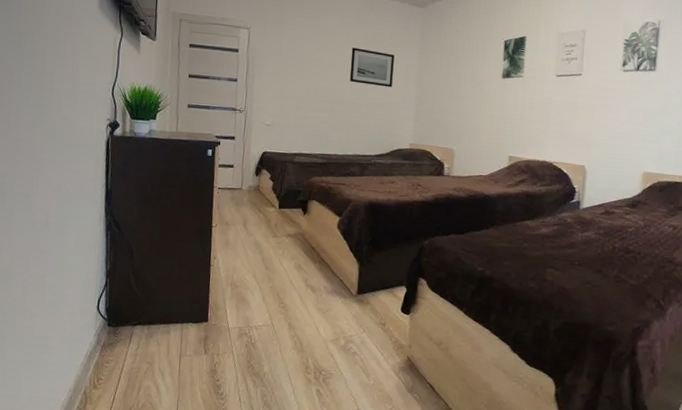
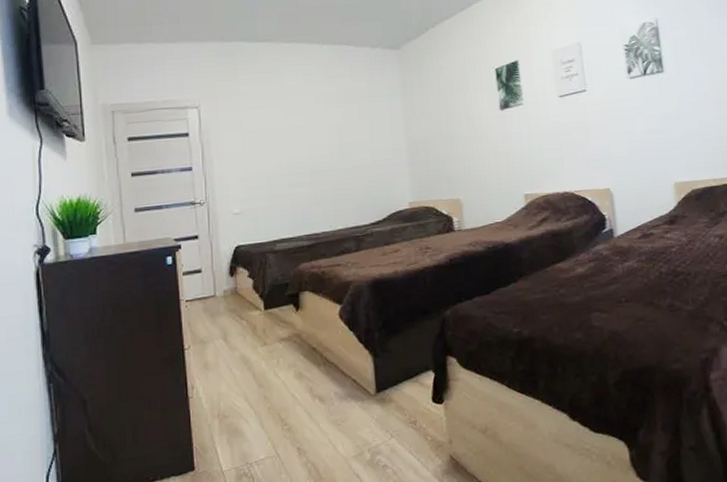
wall art: present [349,47,395,88] -> none [323,105,377,146]

